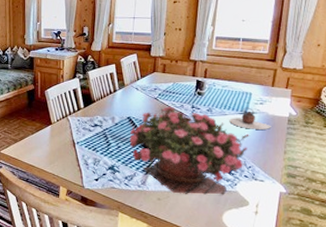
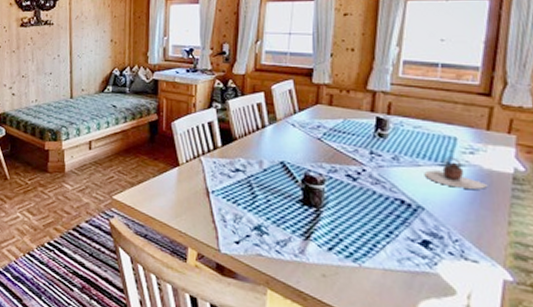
potted flower: present [129,106,249,195] -> none [282,150,455,278]

